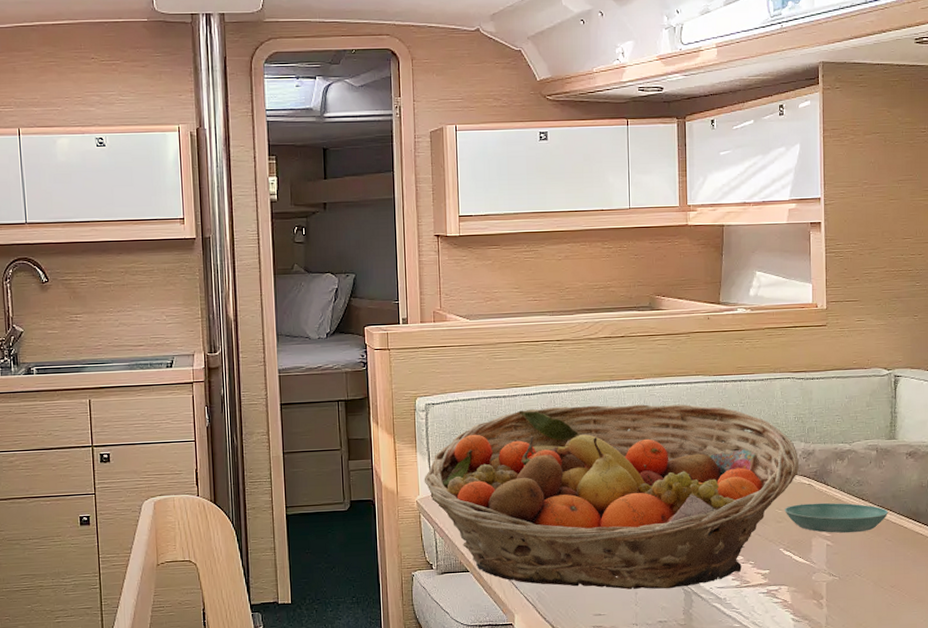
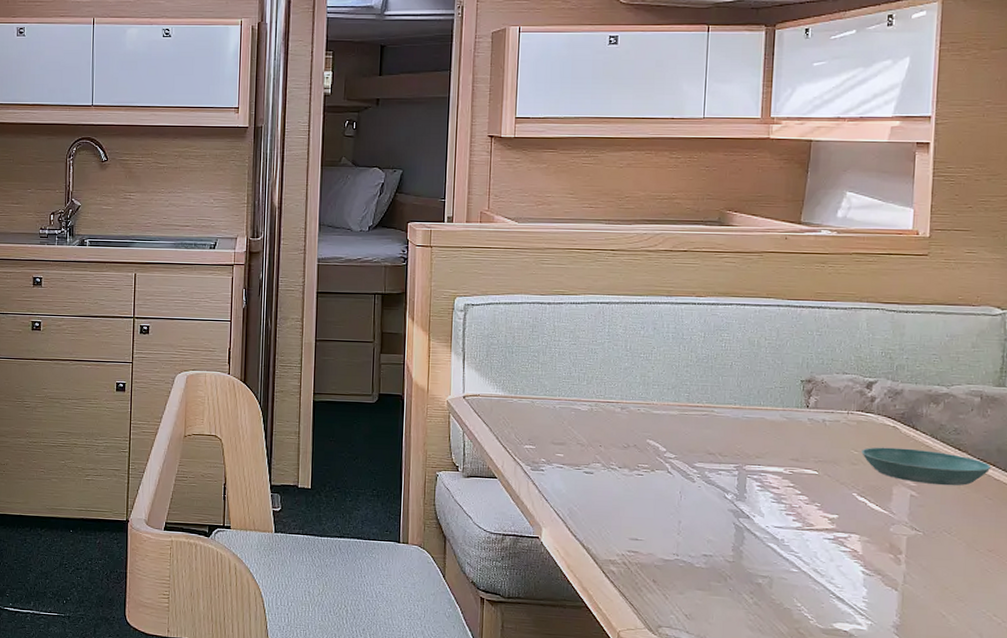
fruit basket: present [424,404,800,590] -> none [456,318,884,522]

